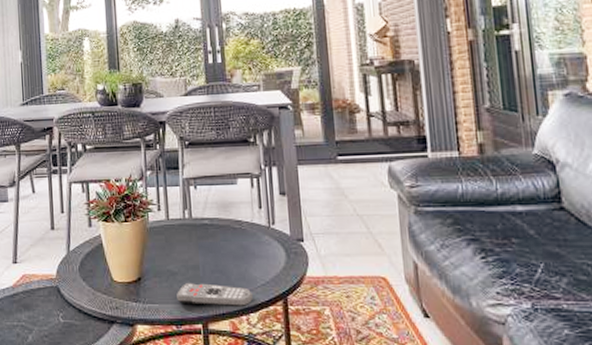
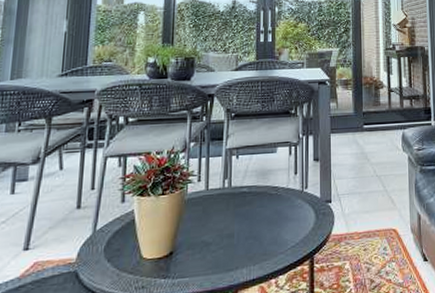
remote control: present [177,283,253,308] -> none [209,250,283,274]

